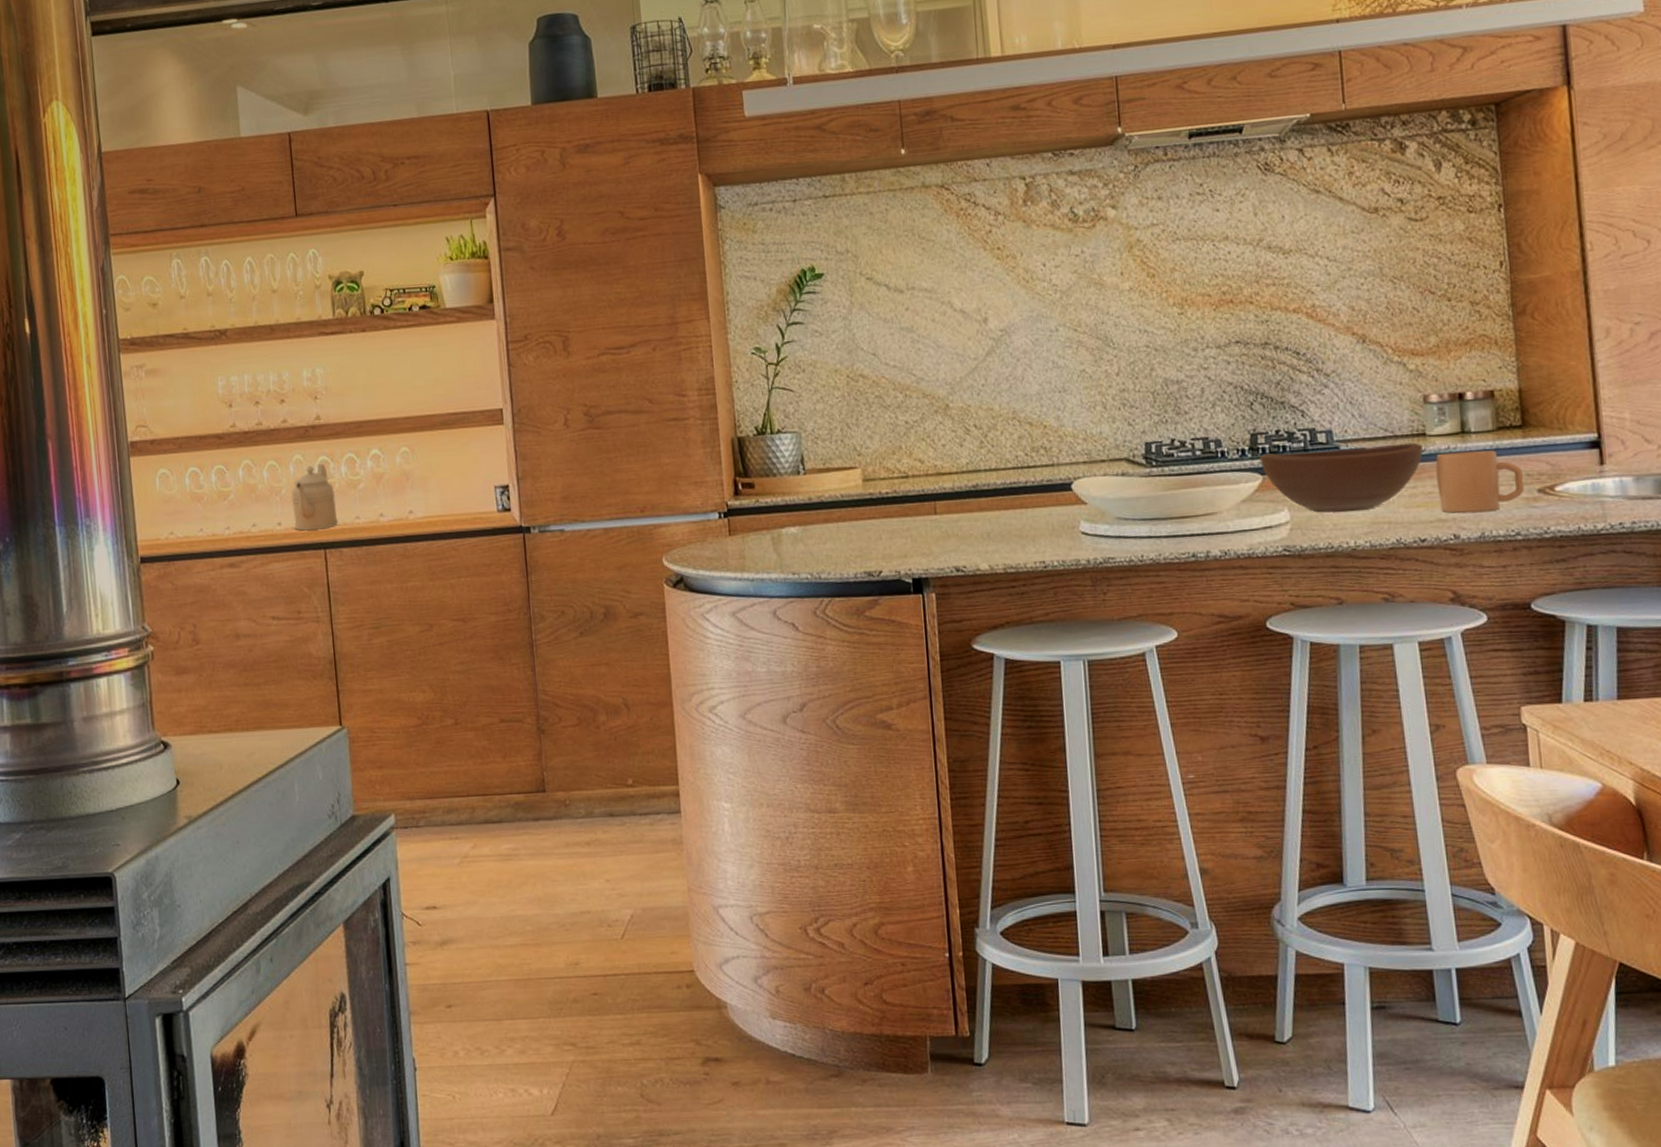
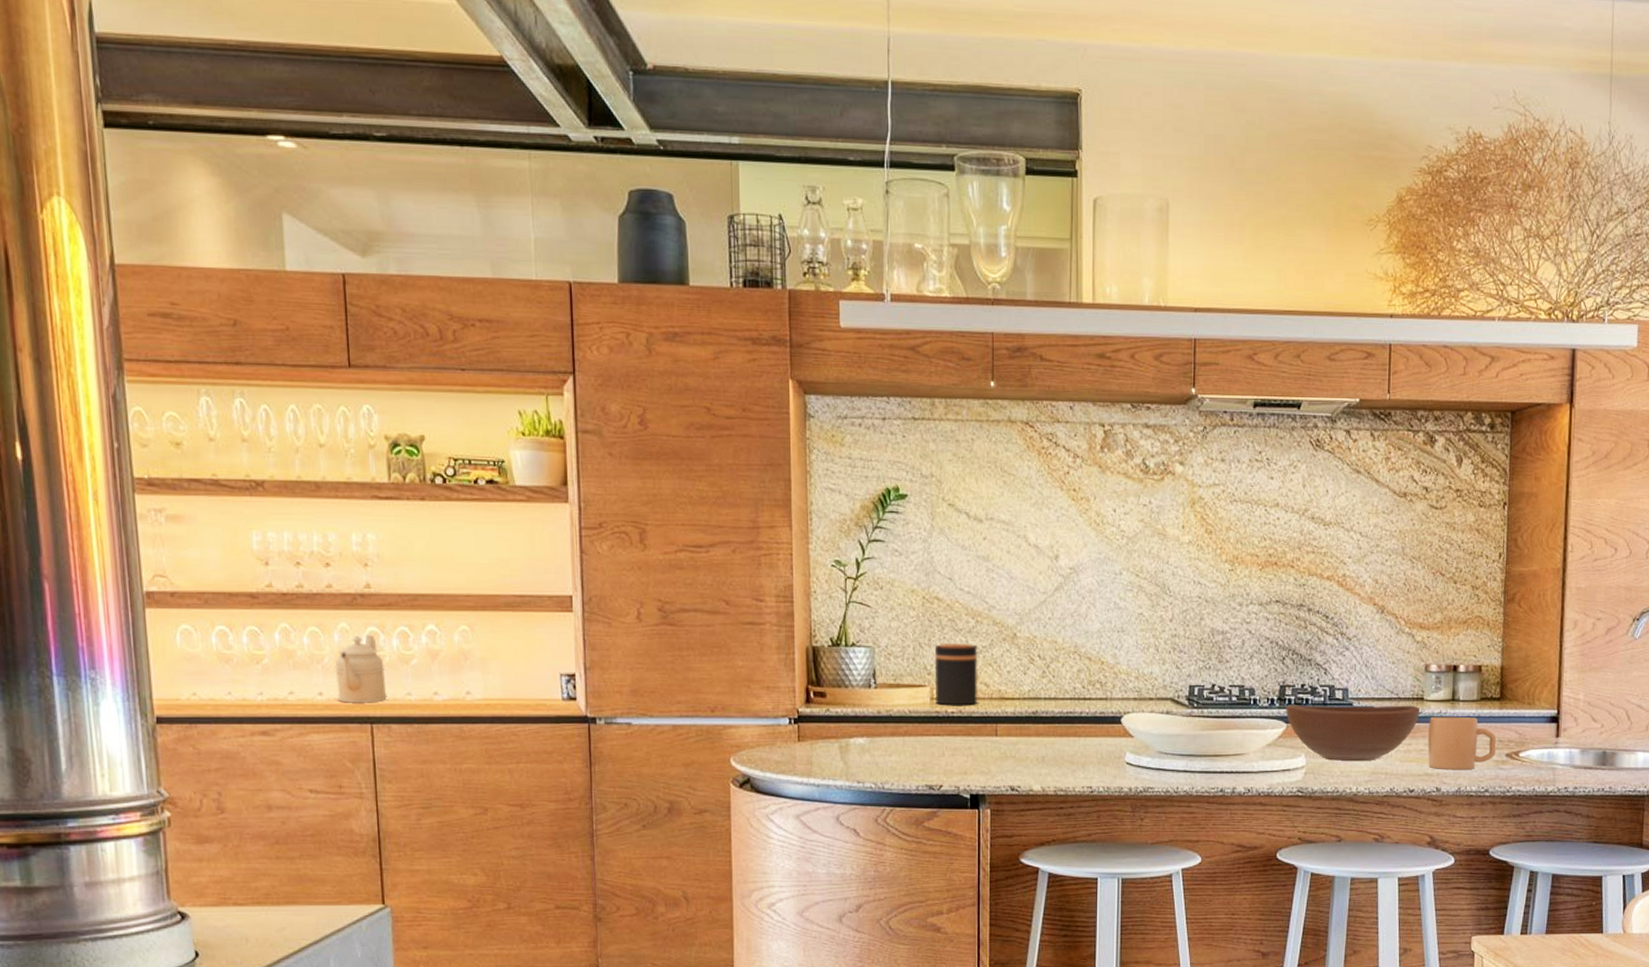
cylinder: none [863,419,913,487] -> present [934,643,978,706]

